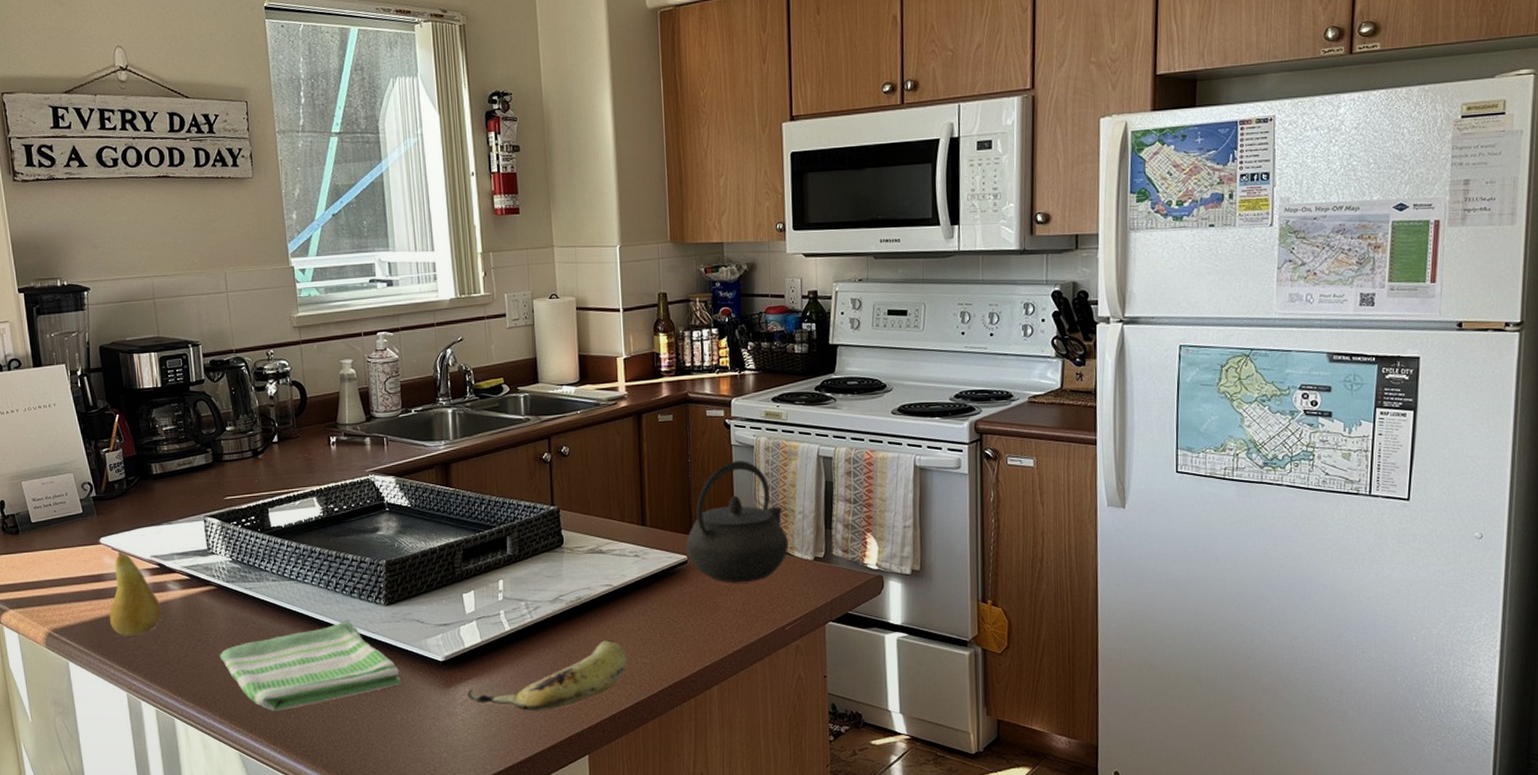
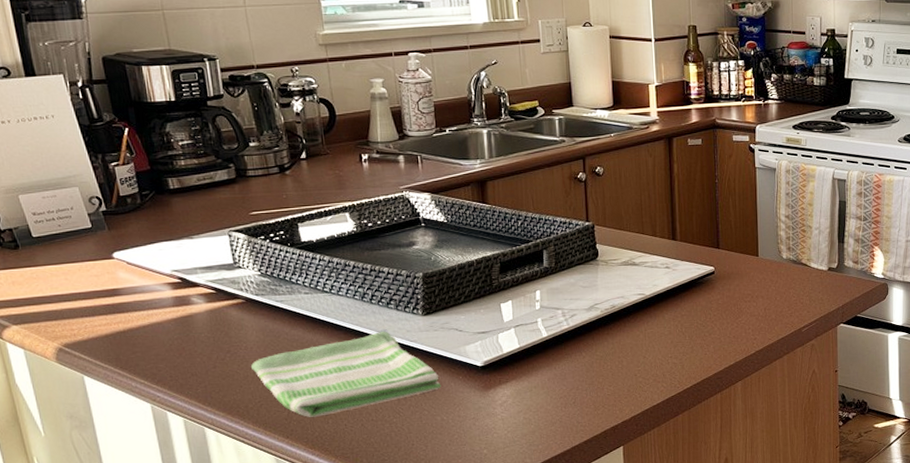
fruit: present [109,551,162,636] -> none [127,266,186,349]
fruit: present [467,639,627,711] -> none [506,343,659,409]
kettle: present [685,461,789,583] -> none [713,182,806,291]

